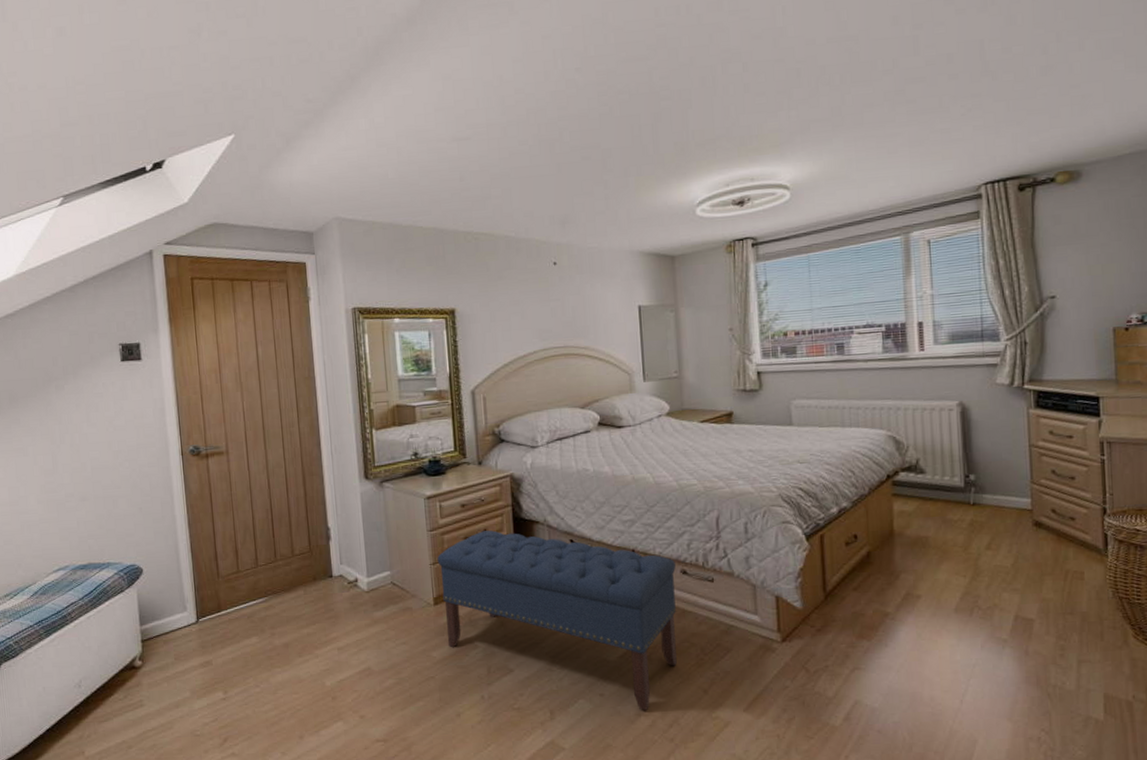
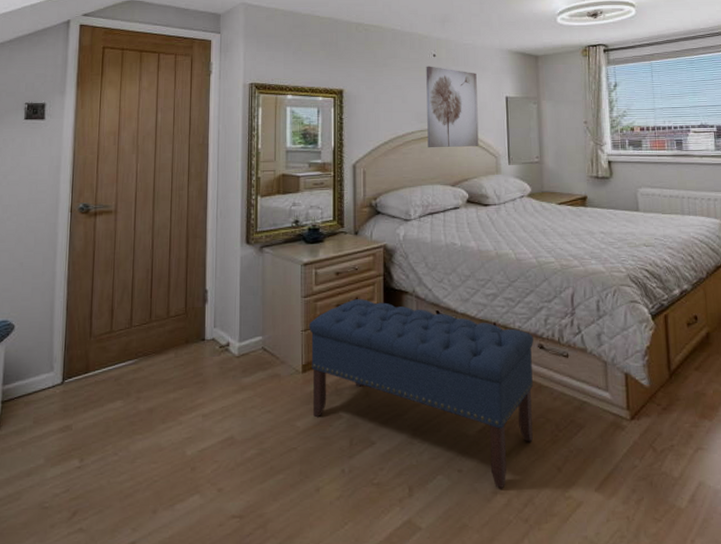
wall art: none [546,275,610,369] -> present [426,66,479,148]

